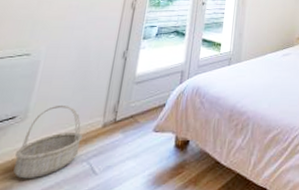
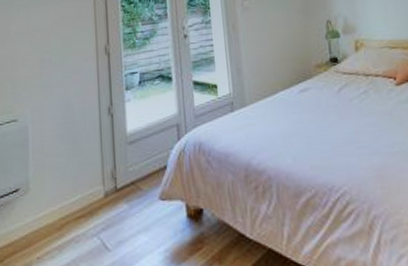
basket: present [13,104,84,179] -> none [28,173,87,256]

